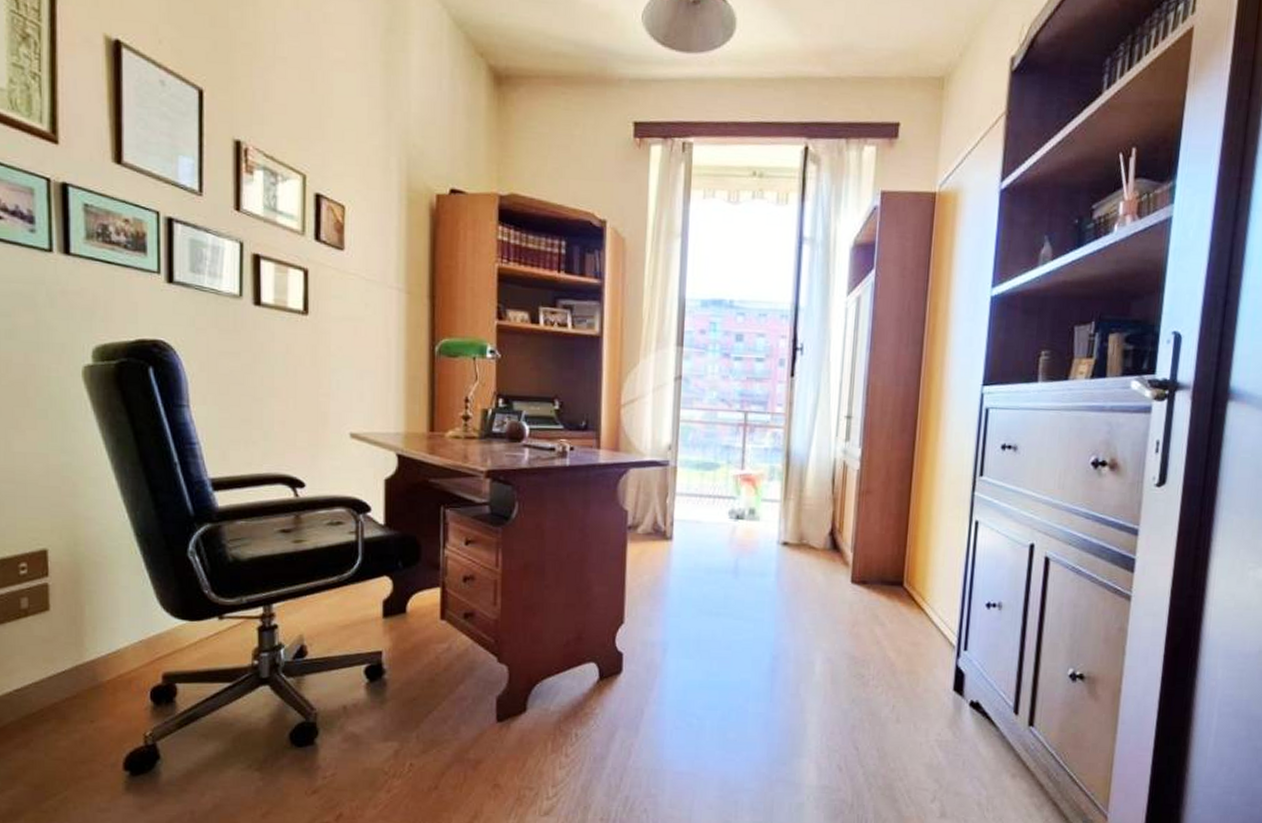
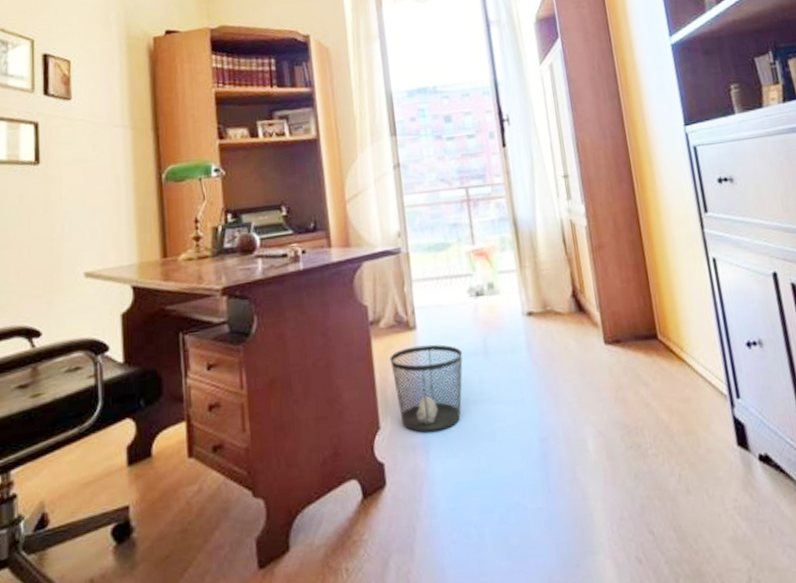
waste bin: none [642,555,714,634] -> present [390,344,463,432]

